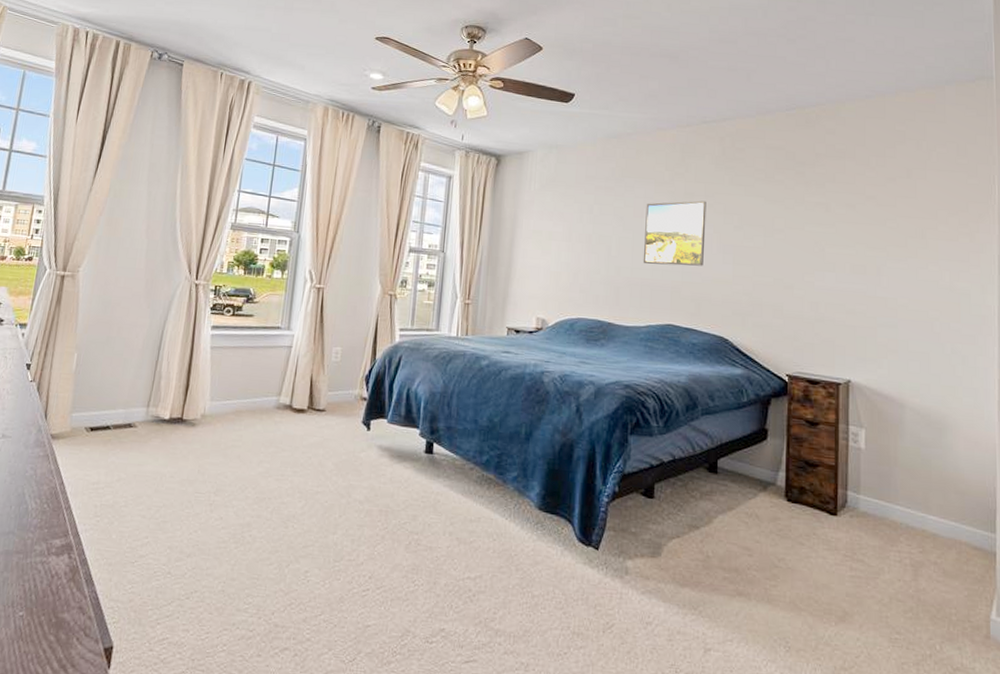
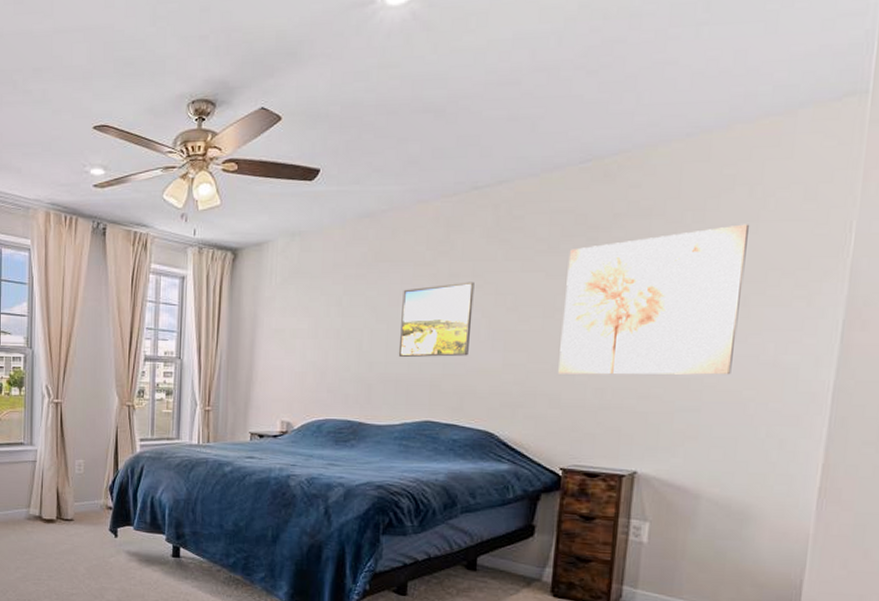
wall art: none [780,171,920,297] -> present [558,224,750,375]

